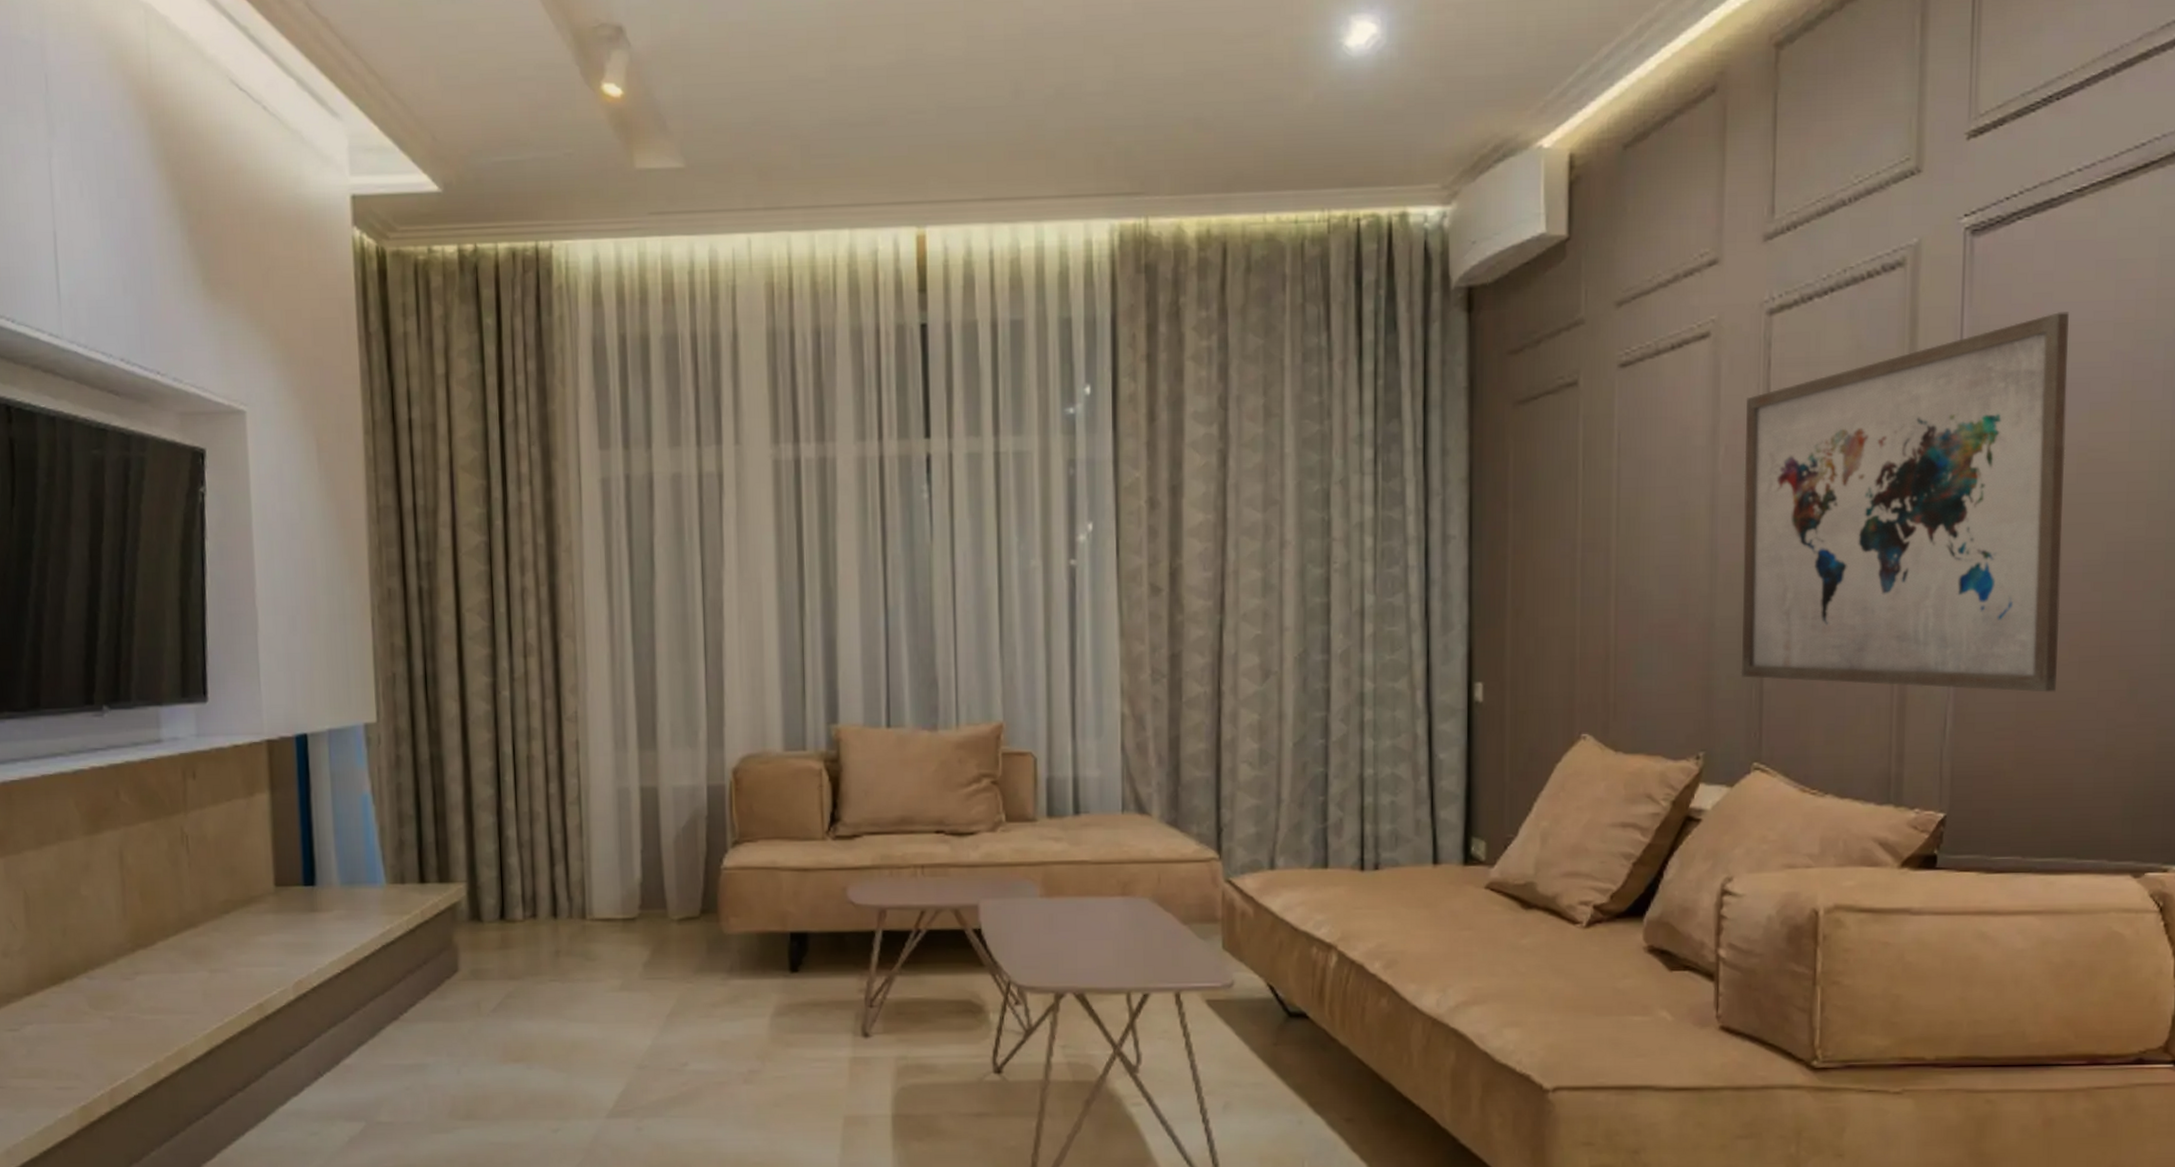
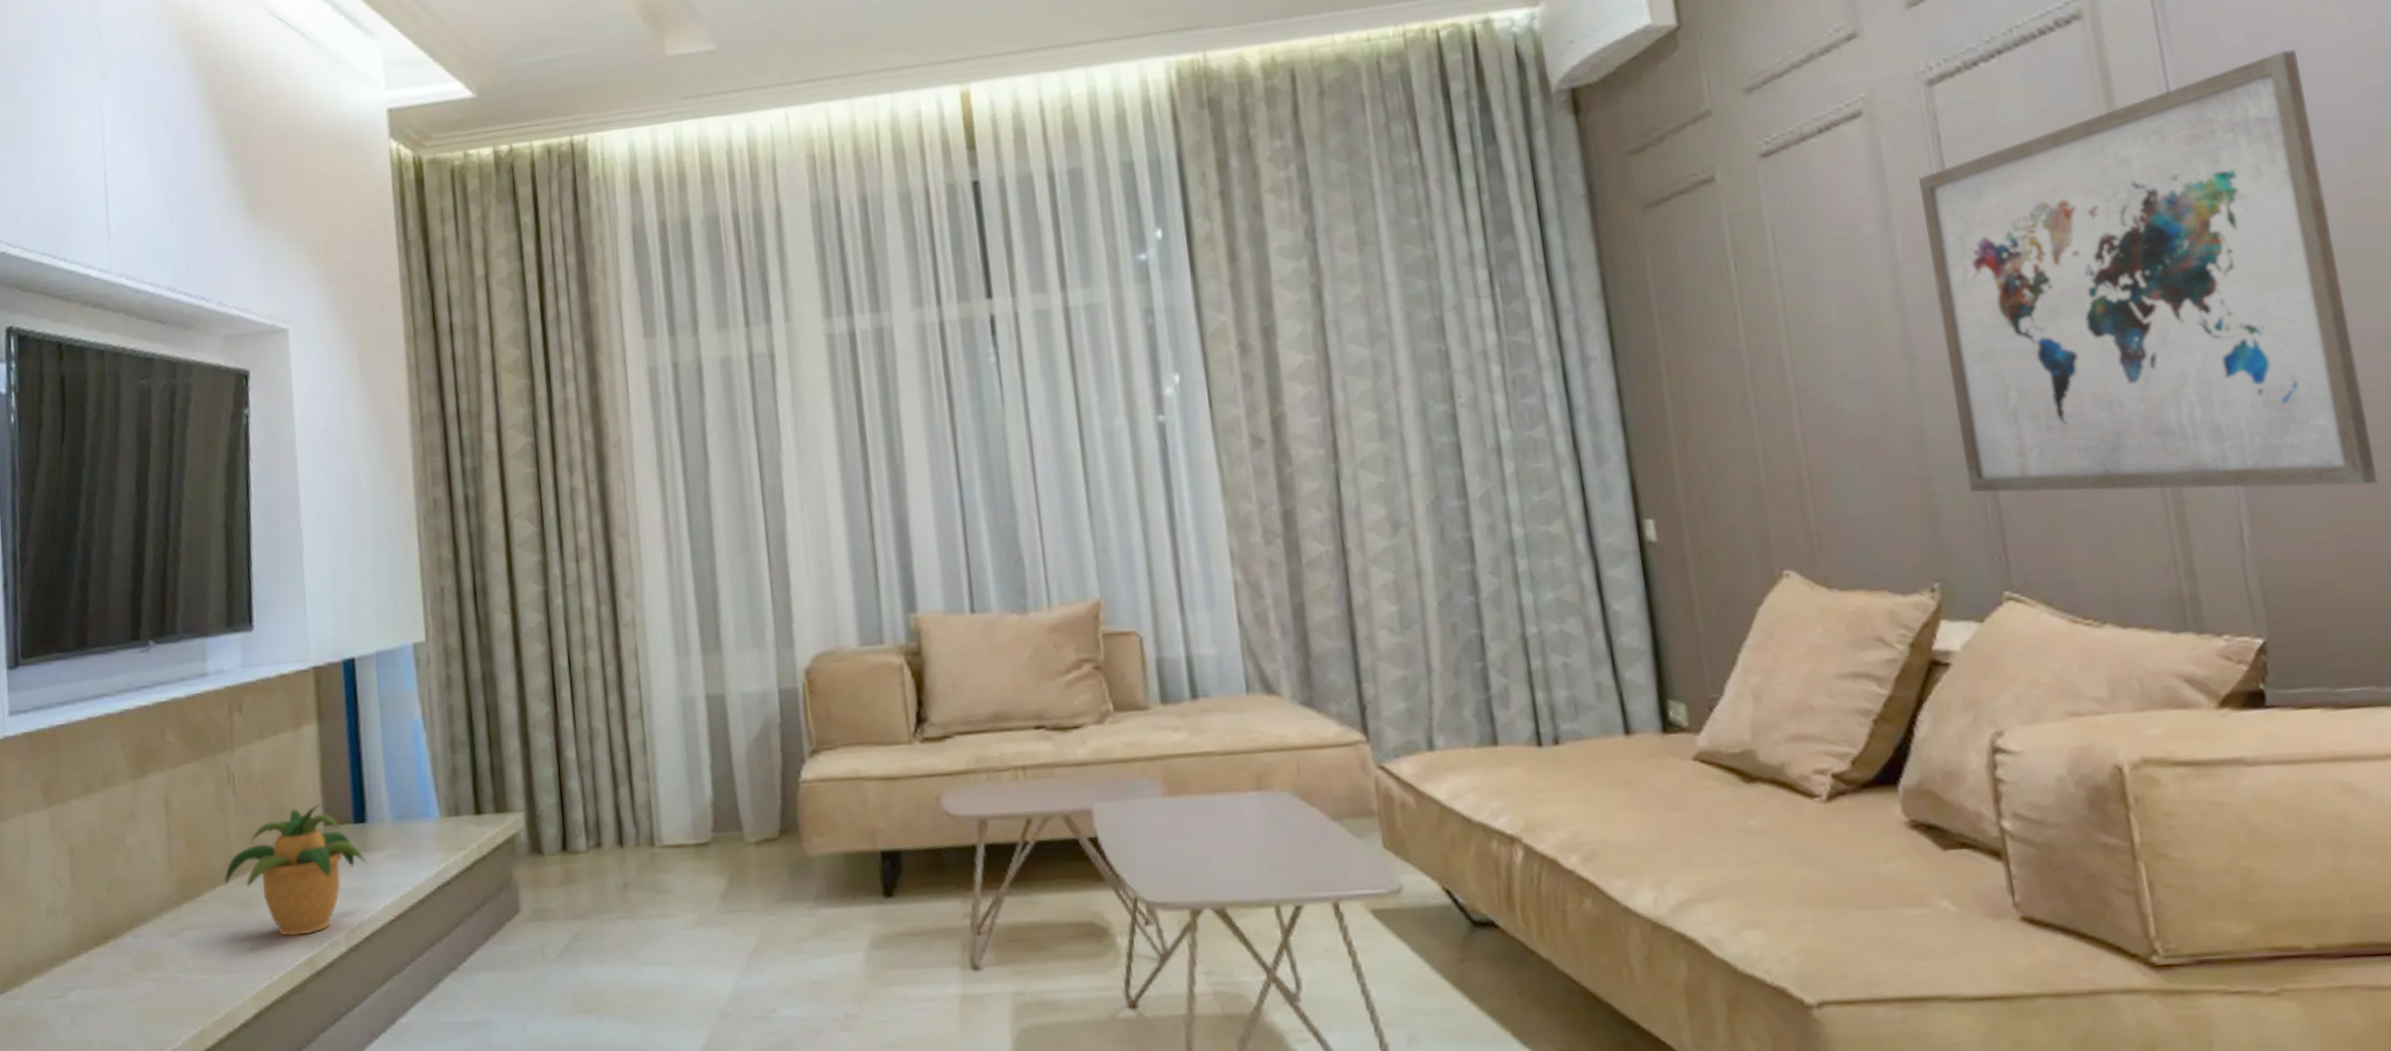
potted plant: none [178,867,316,985] -> present [225,804,367,937]

